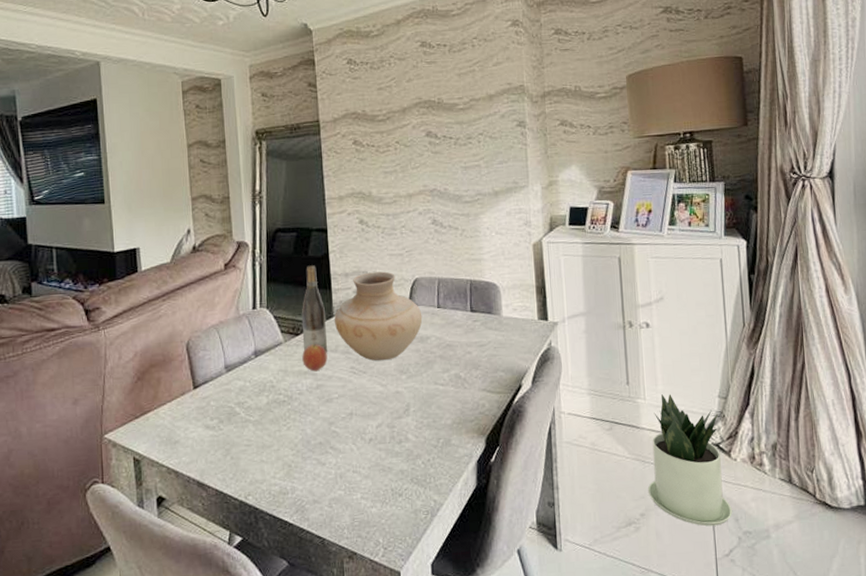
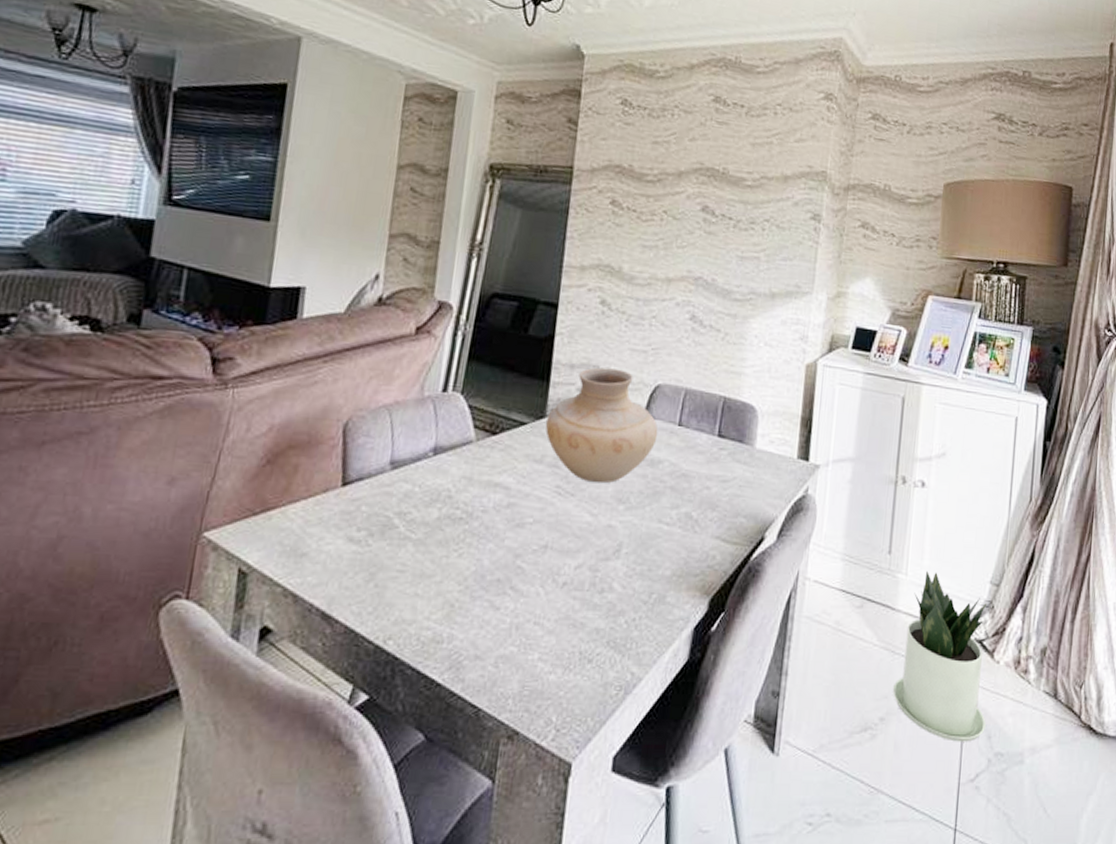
wine bottle: present [301,265,328,353] -> none [498,346,537,463]
fruit: present [302,342,328,372] -> none [494,446,529,485]

